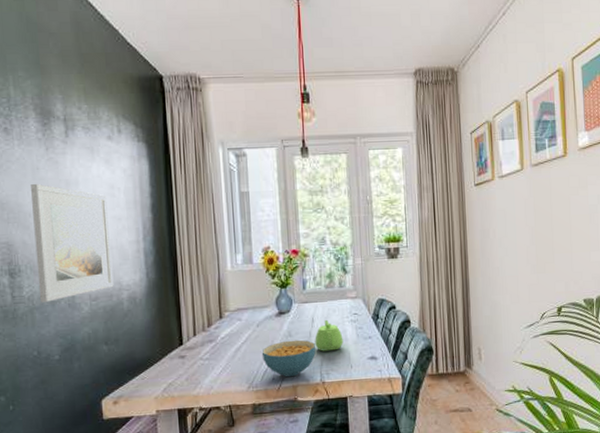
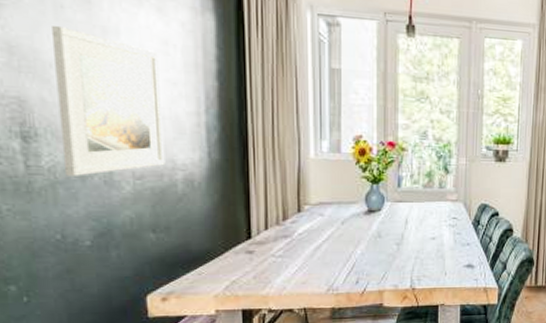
cereal bowl: present [261,340,316,377] -> none [345,241,408,281]
teapot: present [315,319,343,351] -> none [407,222,439,256]

